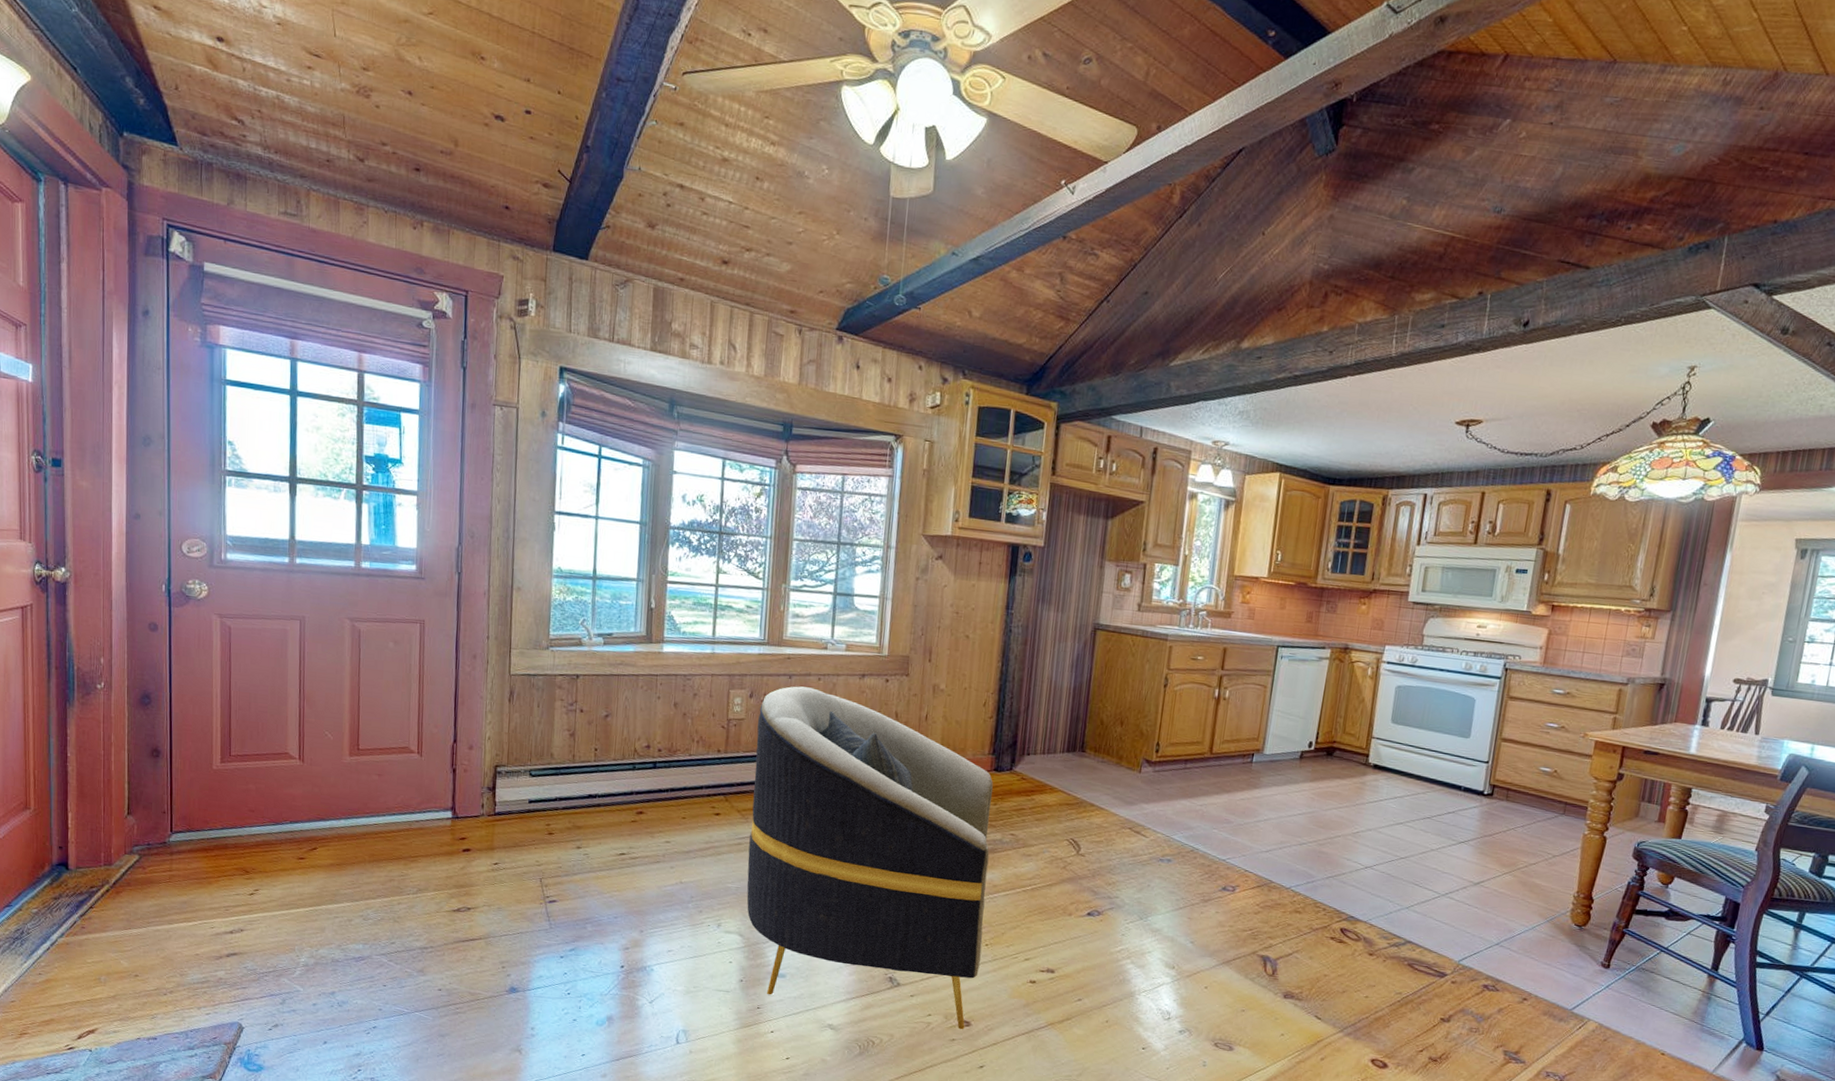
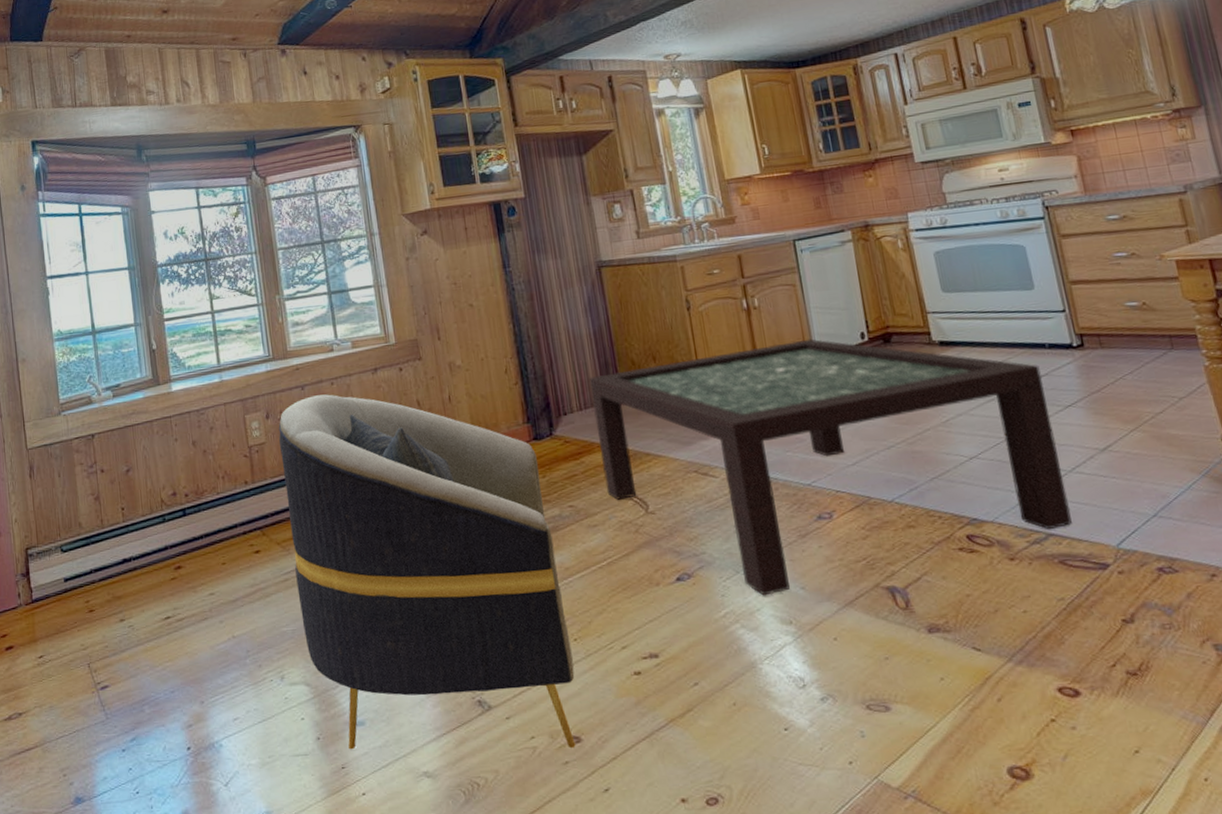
coffee table: none [1047,726,1450,942] -> present [588,339,1072,596]

